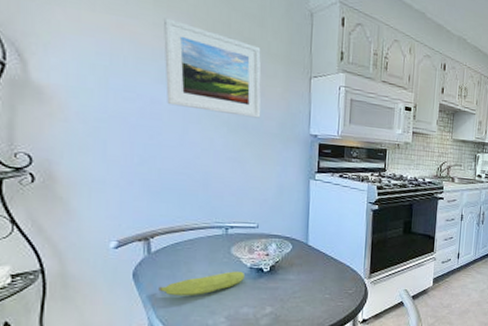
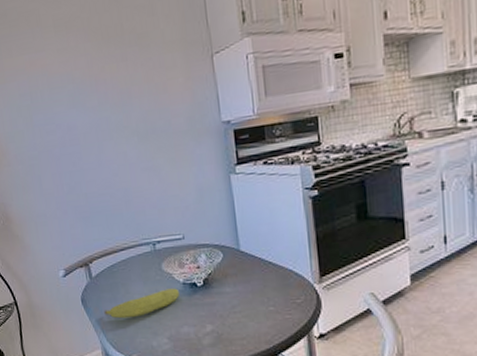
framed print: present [163,18,261,118] -> none [64,39,168,128]

